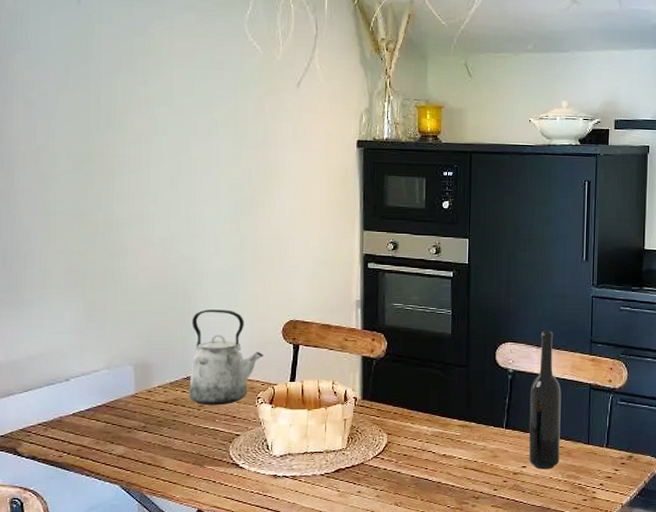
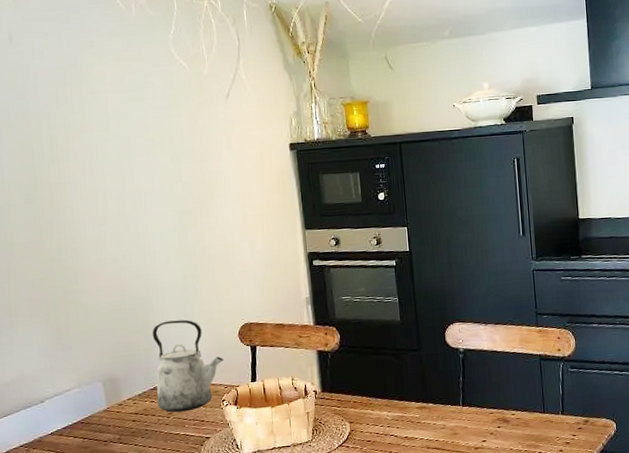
bottle: present [529,330,561,469] -> none [483,307,518,442]

